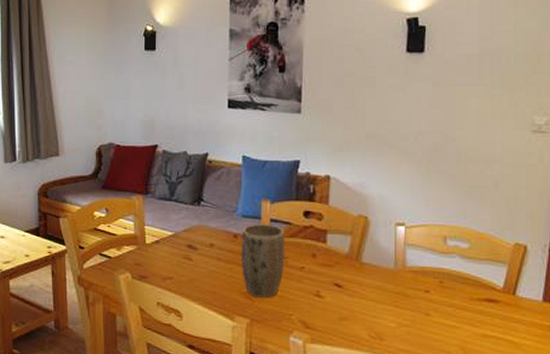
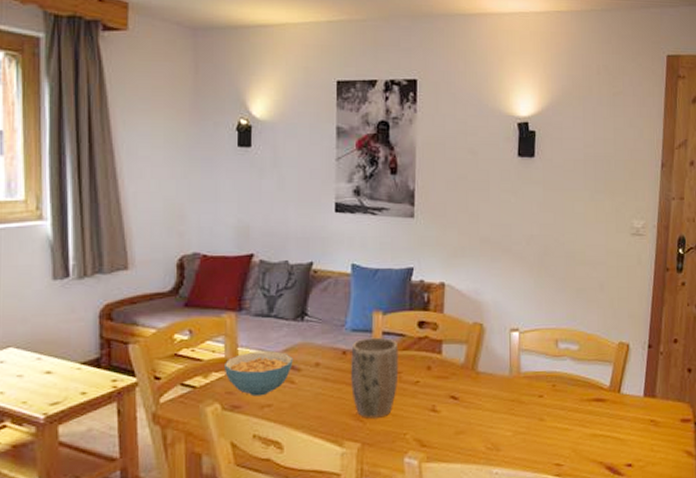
cereal bowl: none [134,230,191,269] -> present [225,351,293,397]

